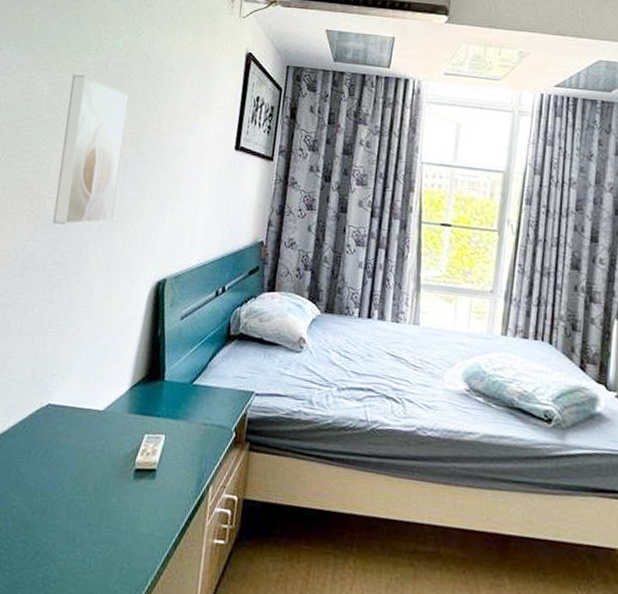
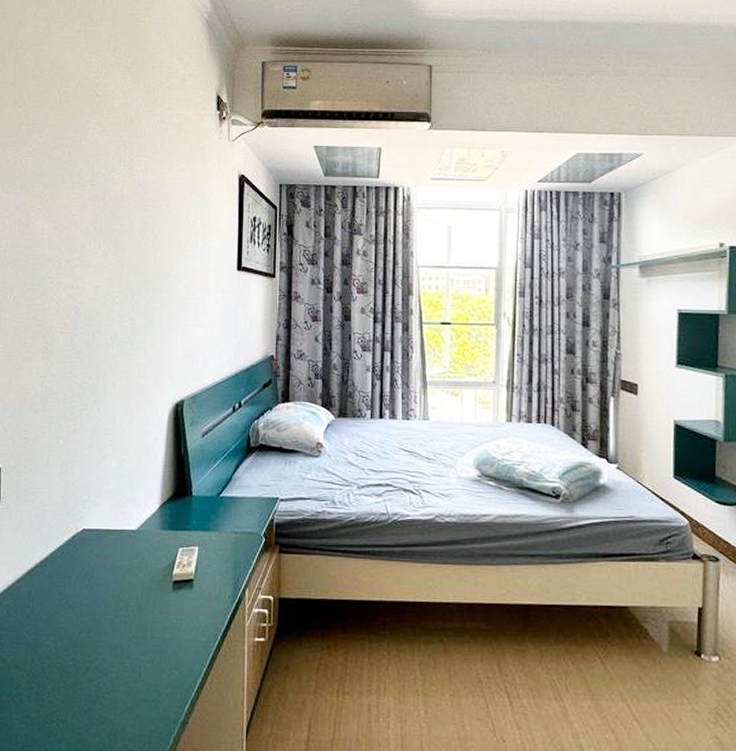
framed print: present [52,74,130,225] -> none [67,210,130,358]

